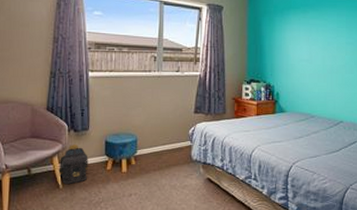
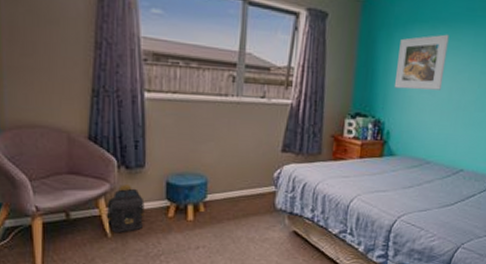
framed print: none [278,16,318,59] -> present [394,34,450,90]

